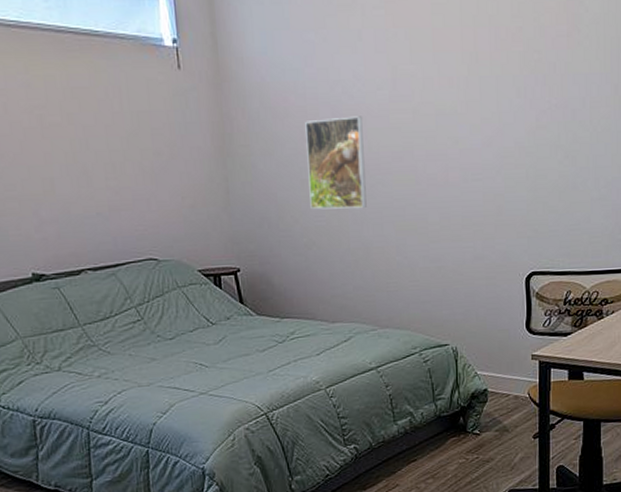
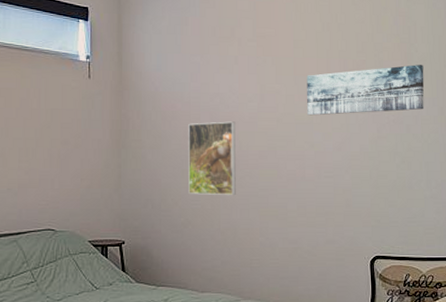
wall art: none [448,29,596,104] -> present [306,65,424,116]

